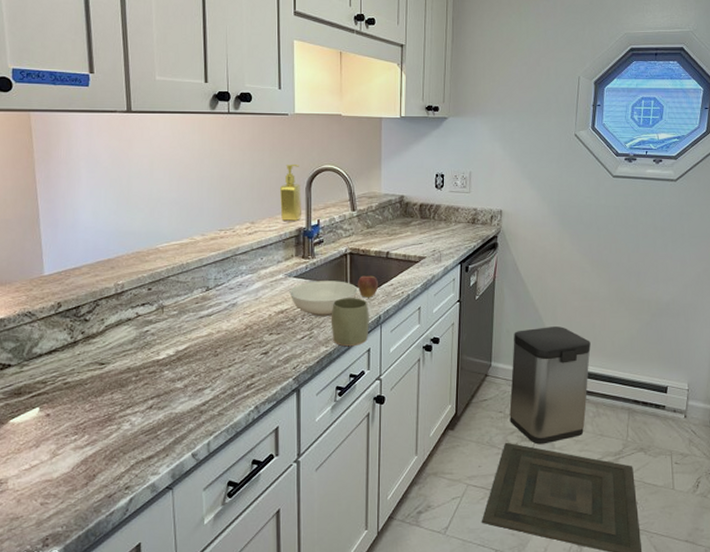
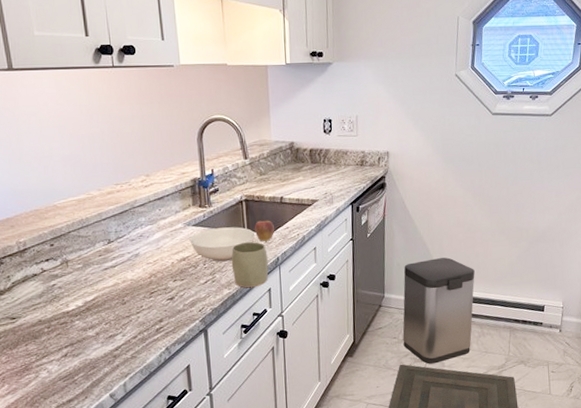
soap dispenser: present [279,163,301,221] -> none [171,115,195,172]

